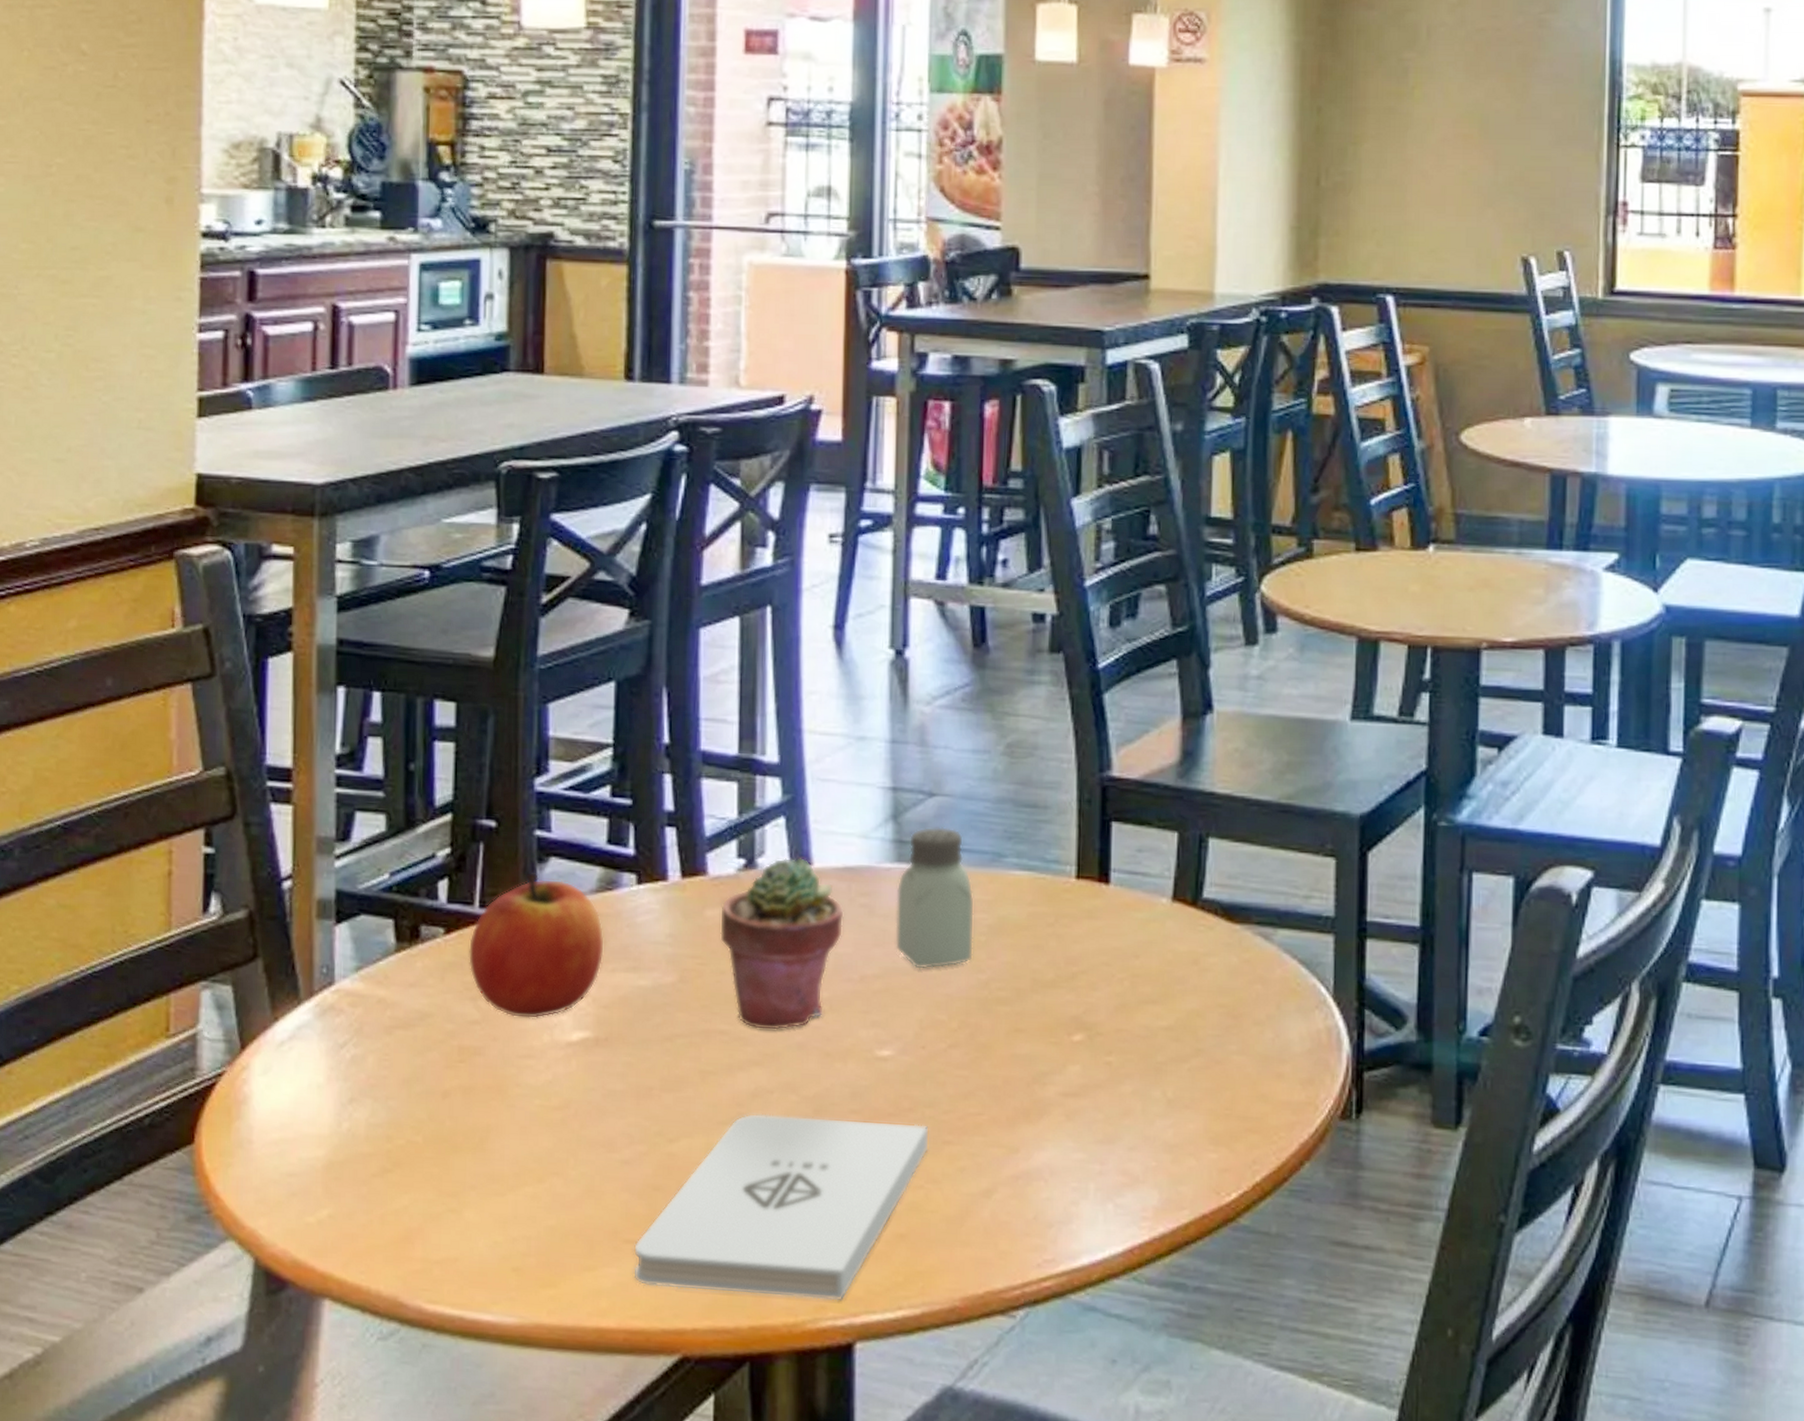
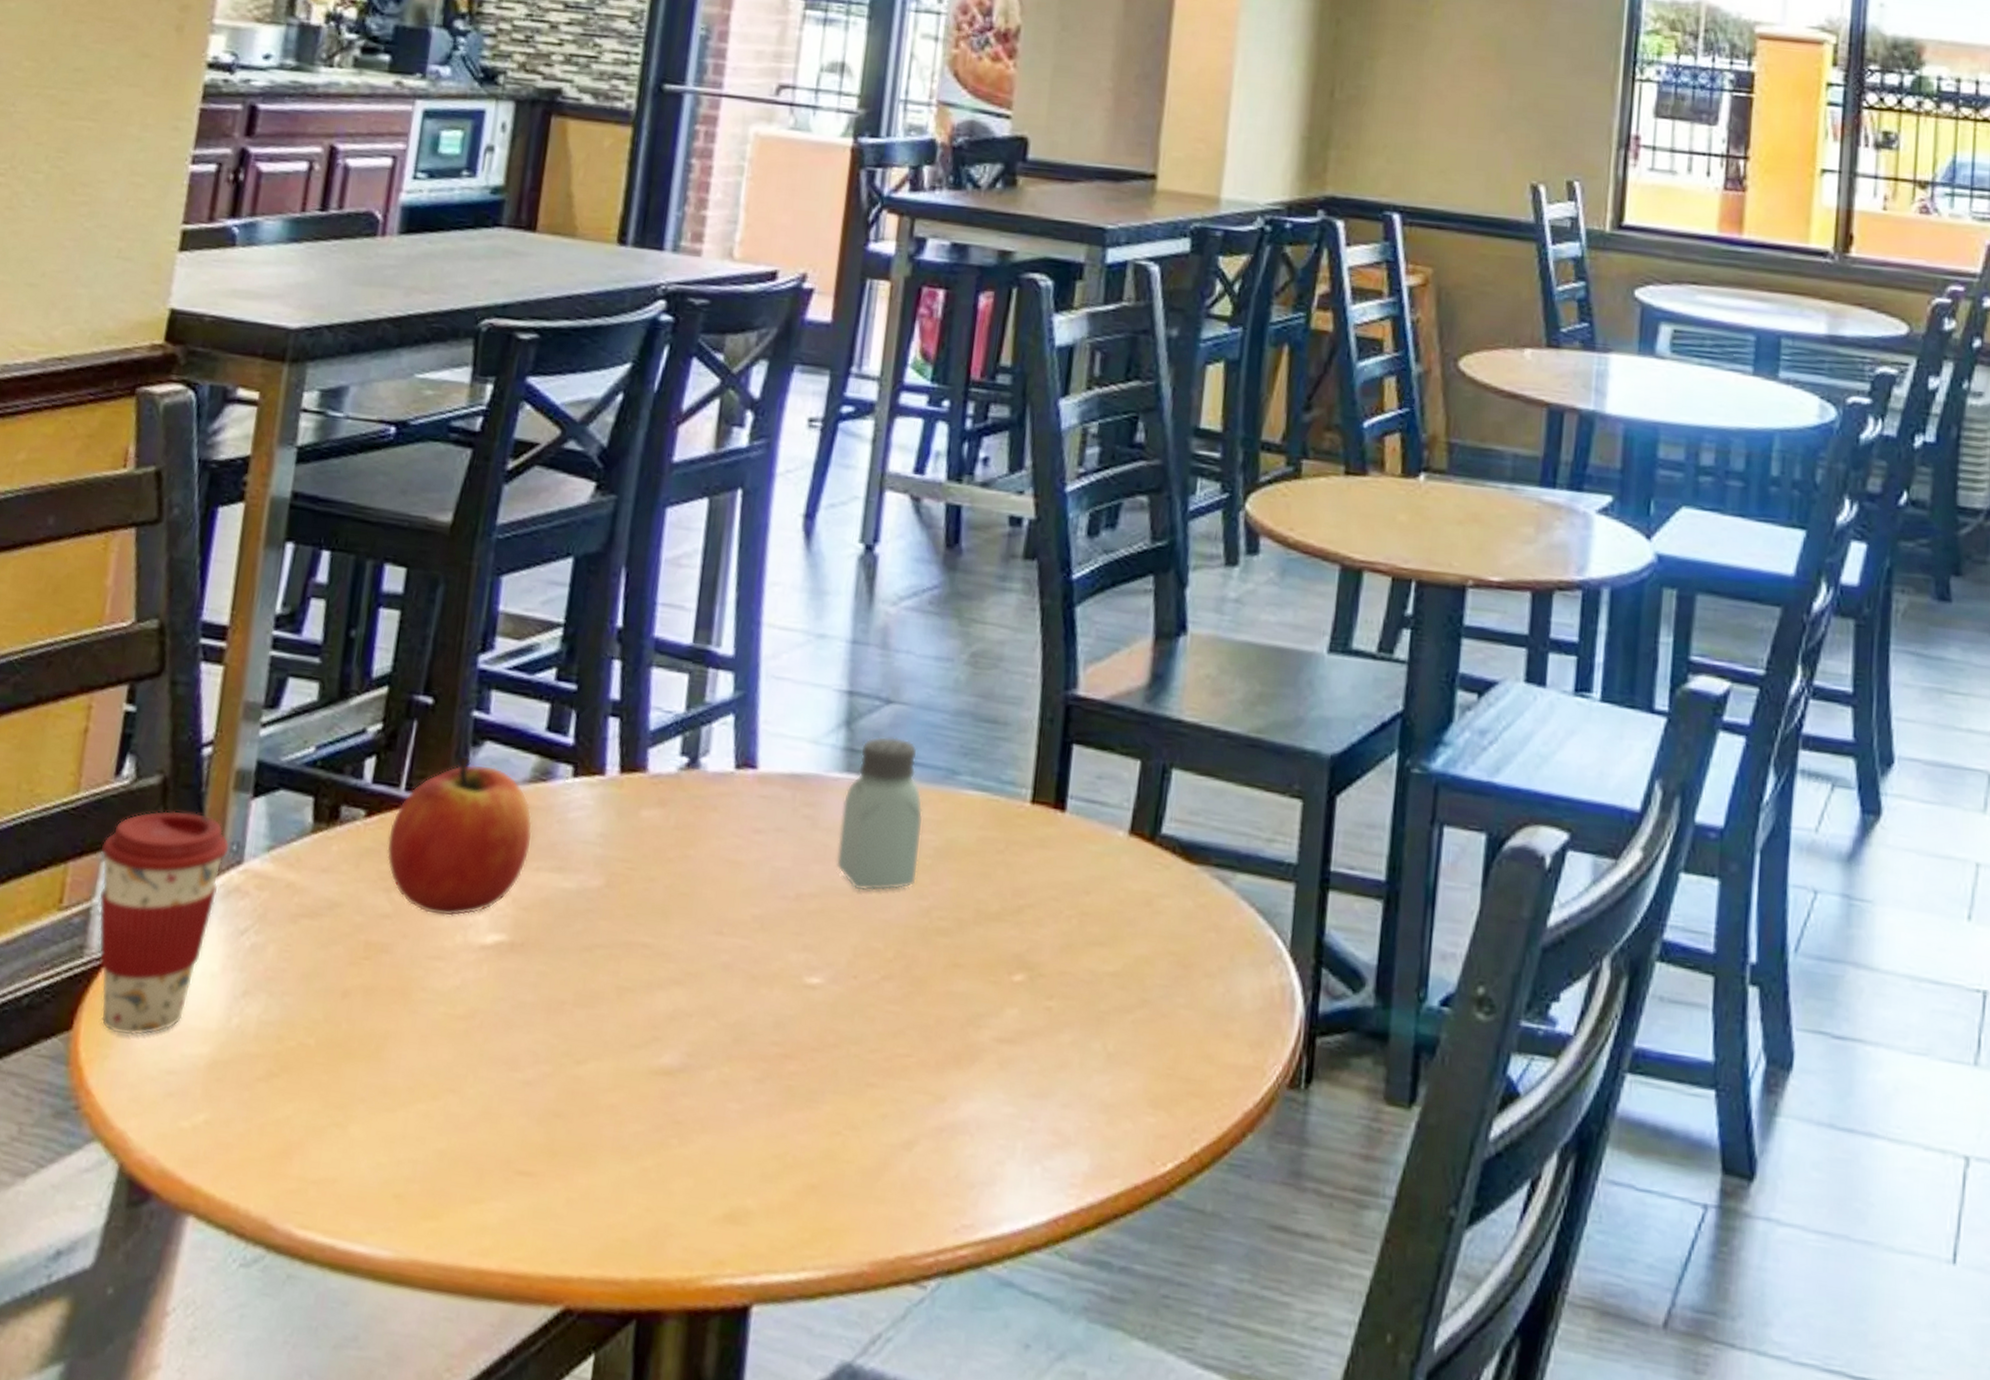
coffee cup: none [198,940,320,1145] -> present [98,810,230,1036]
notepad: present [633,1113,929,1301] -> none [522,1037,852,1257]
potted succulent: present [720,858,844,1031] -> none [653,759,786,948]

